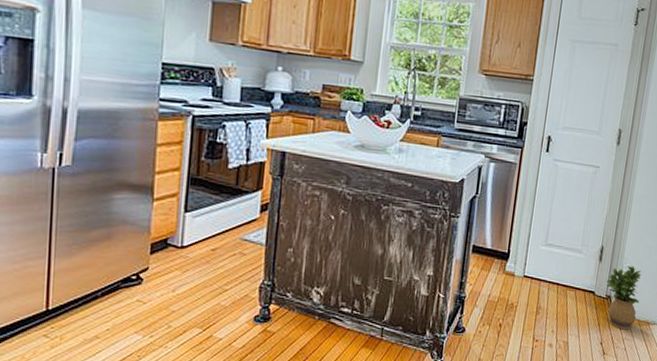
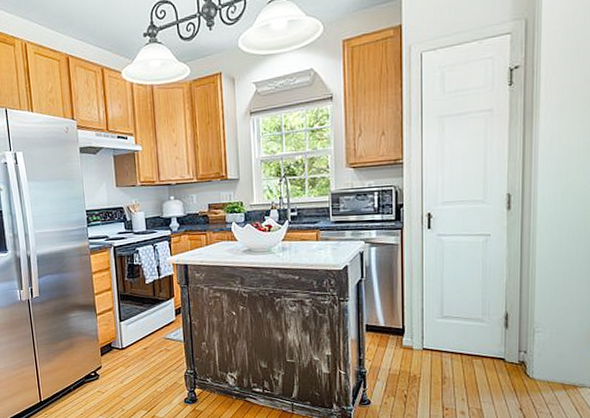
potted plant: present [606,266,642,330] -> none [517,329,560,395]

